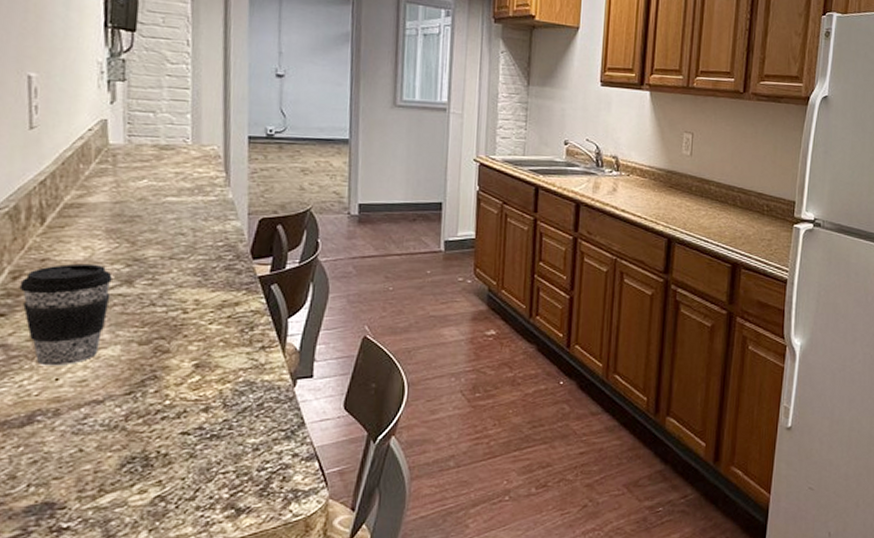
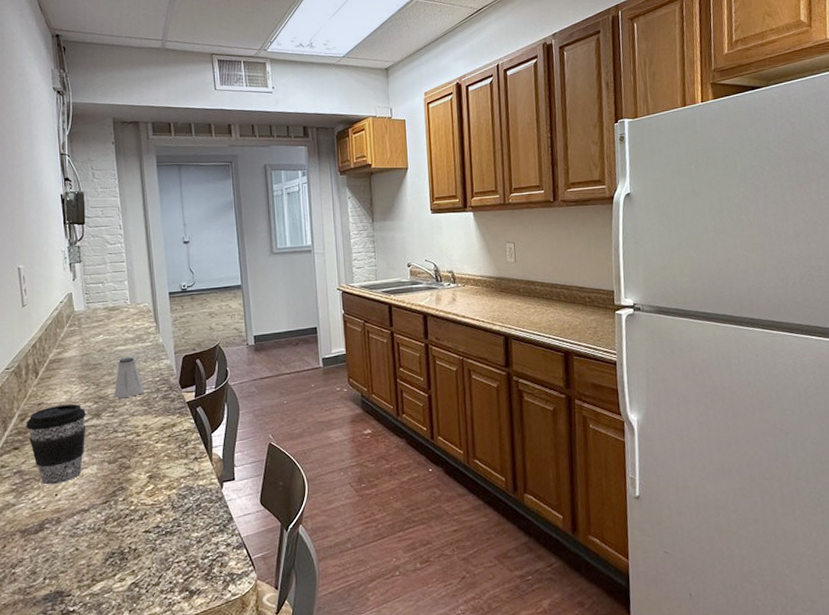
saltshaker: none [156,212,200,263] -> present [114,357,144,398]

